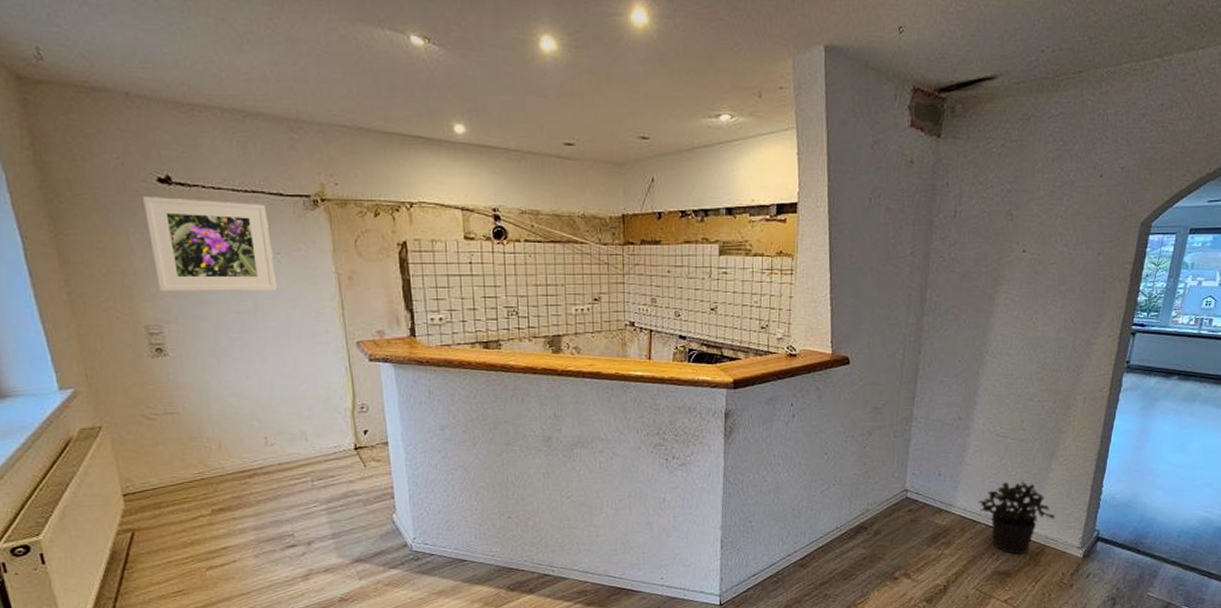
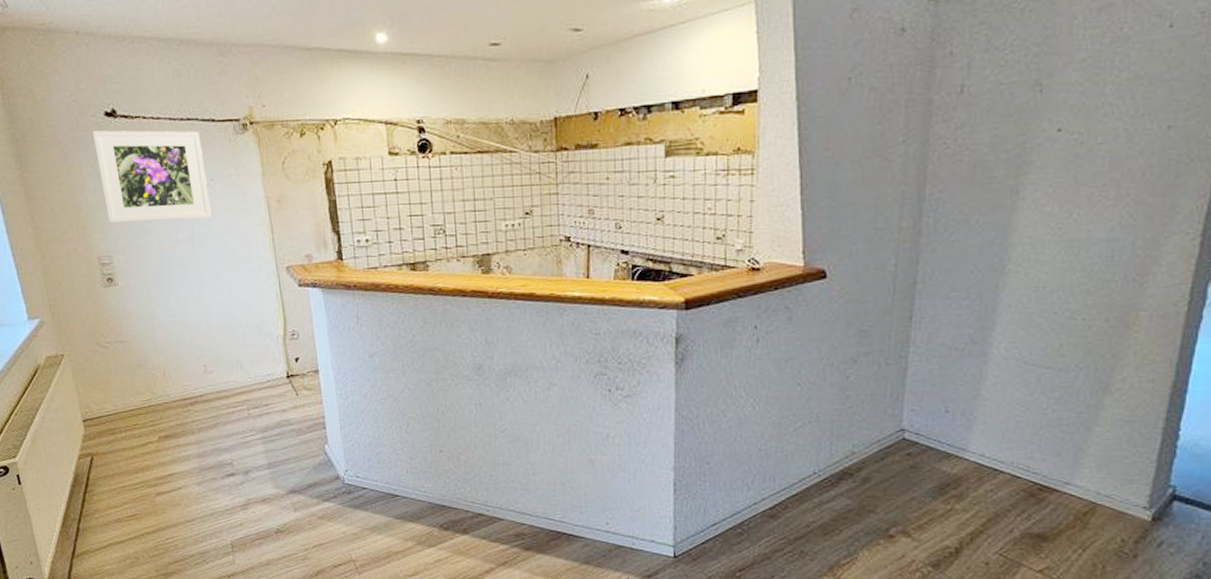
potted plant: present [978,481,1055,555] -> none [1000,421,1110,514]

